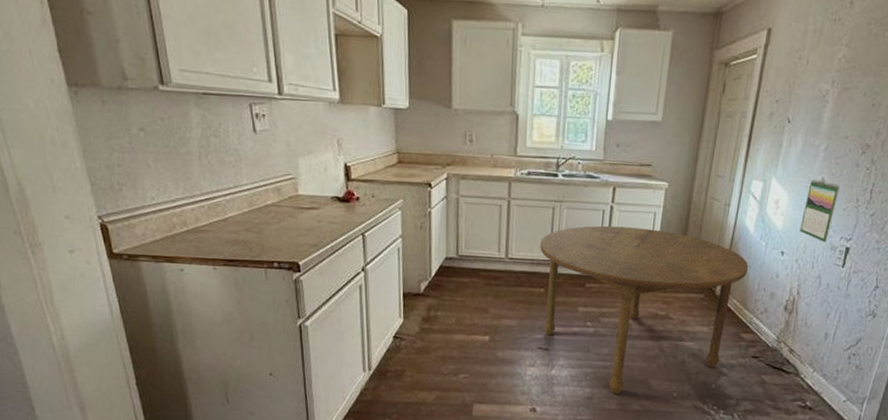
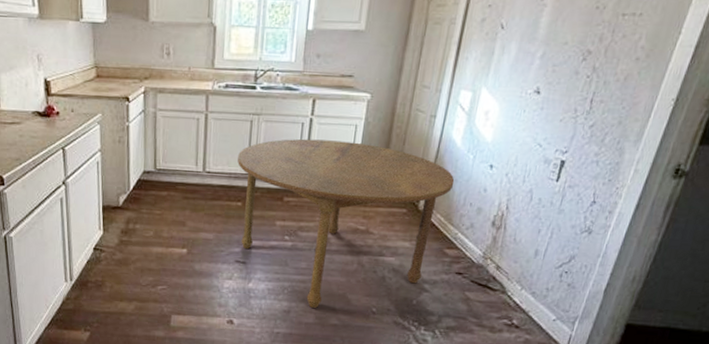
calendar: present [799,180,840,243] -> none [510,89,557,156]

